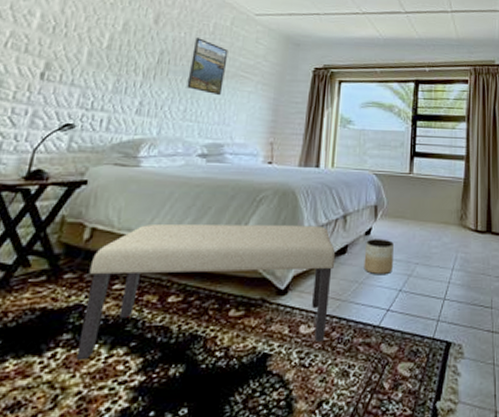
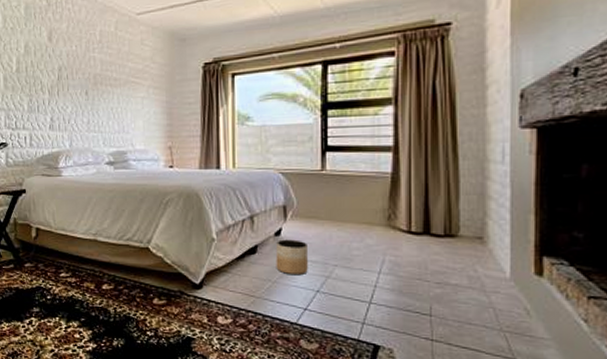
bench: present [76,223,336,359] -> none [41,224,246,332]
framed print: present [186,38,229,96] -> none [85,48,118,105]

